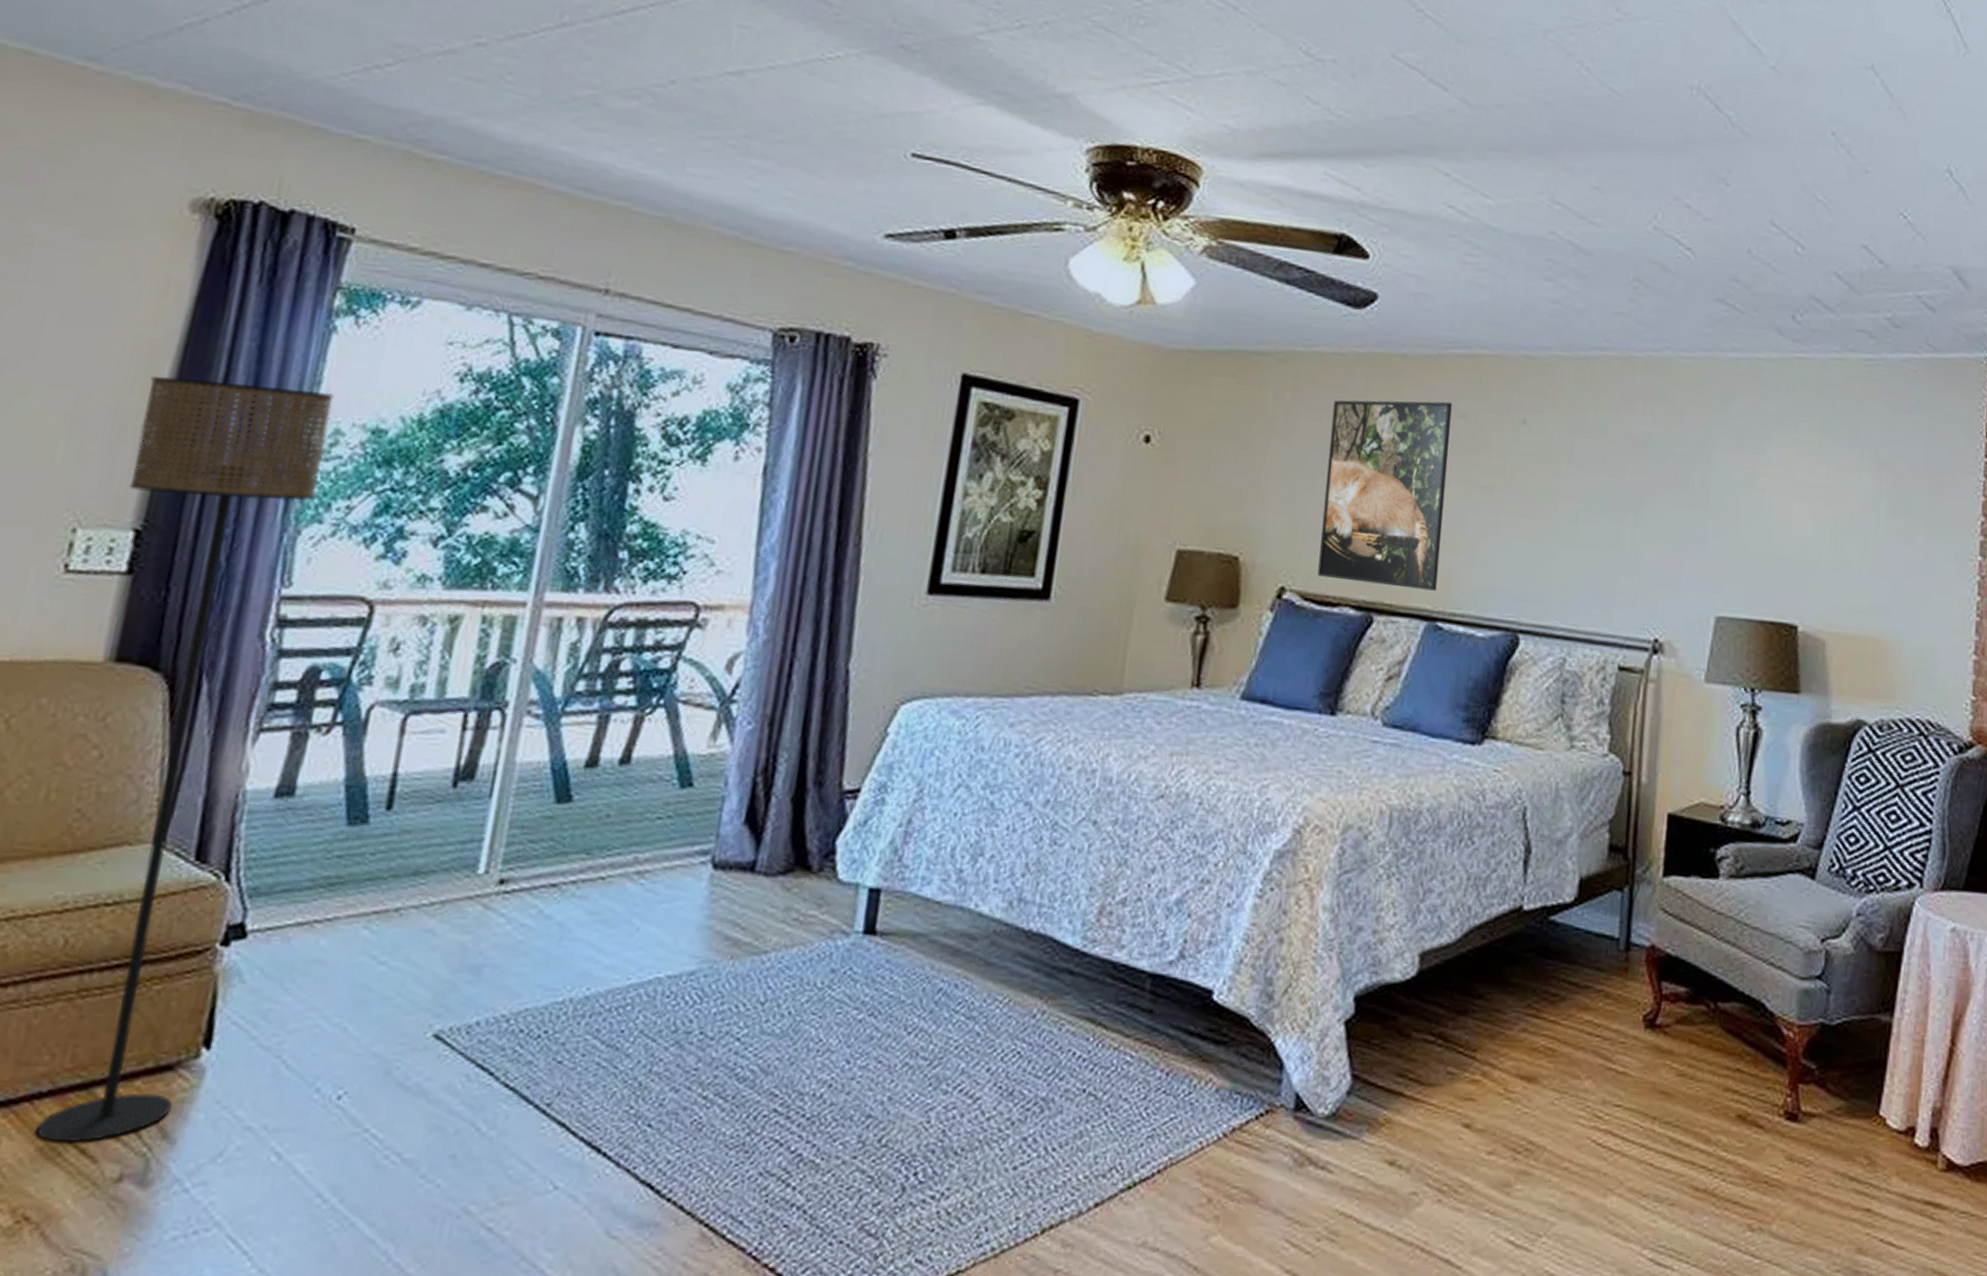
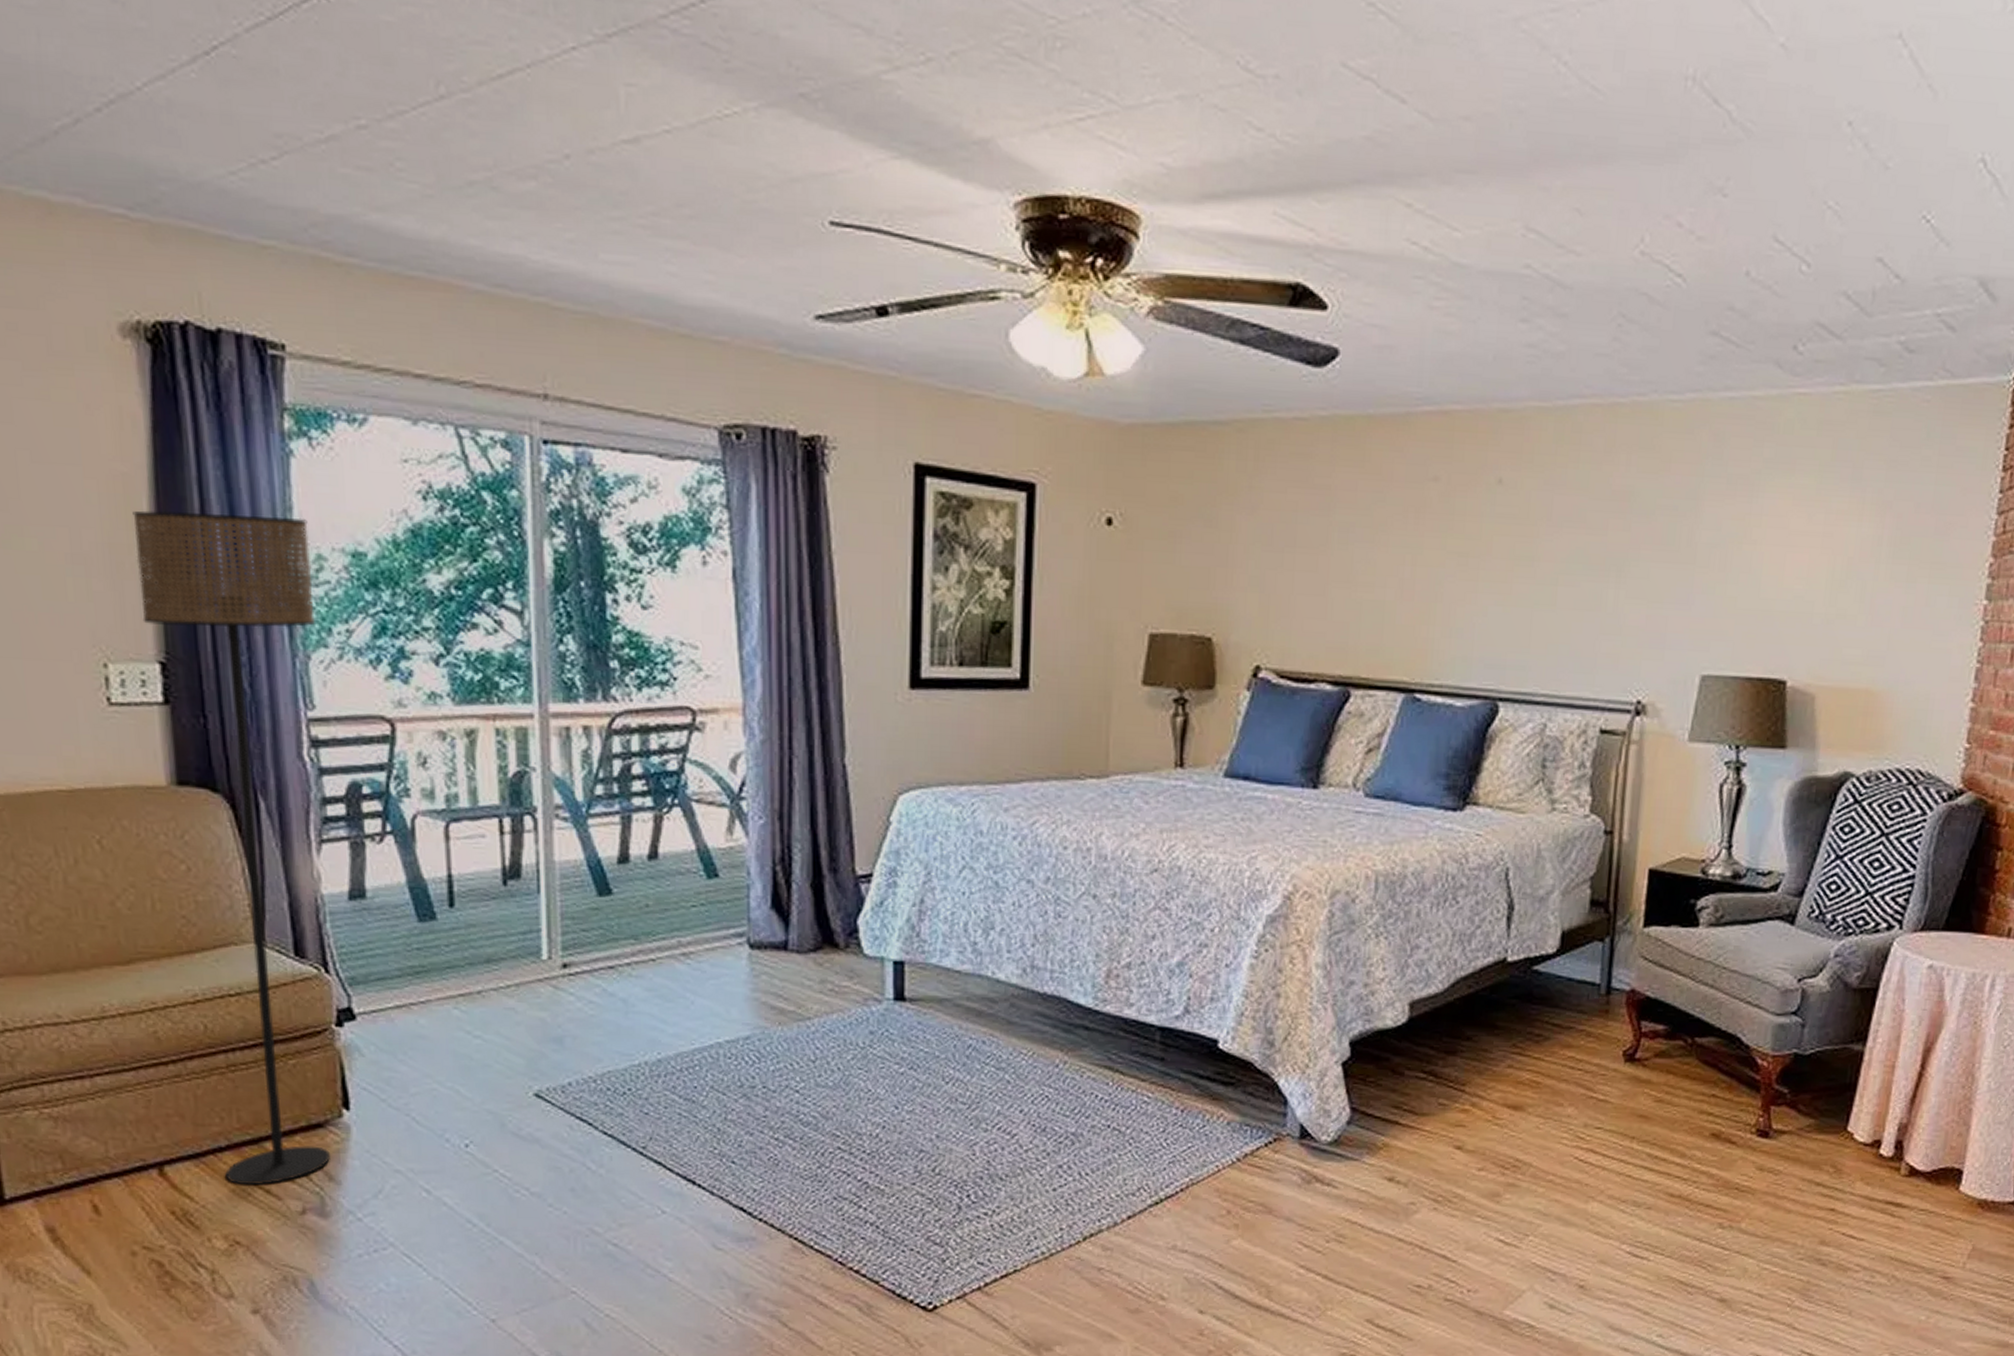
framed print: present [1317,400,1452,591] -> none [1292,464,1423,663]

